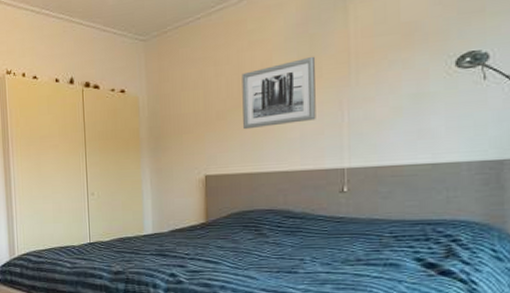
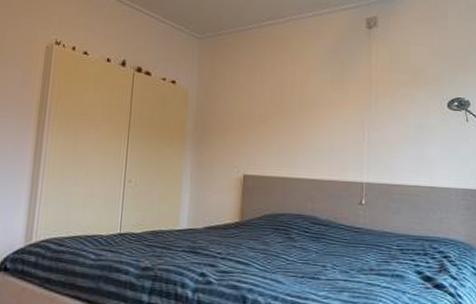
wall art: present [242,56,316,130] -> none [281,79,345,137]

